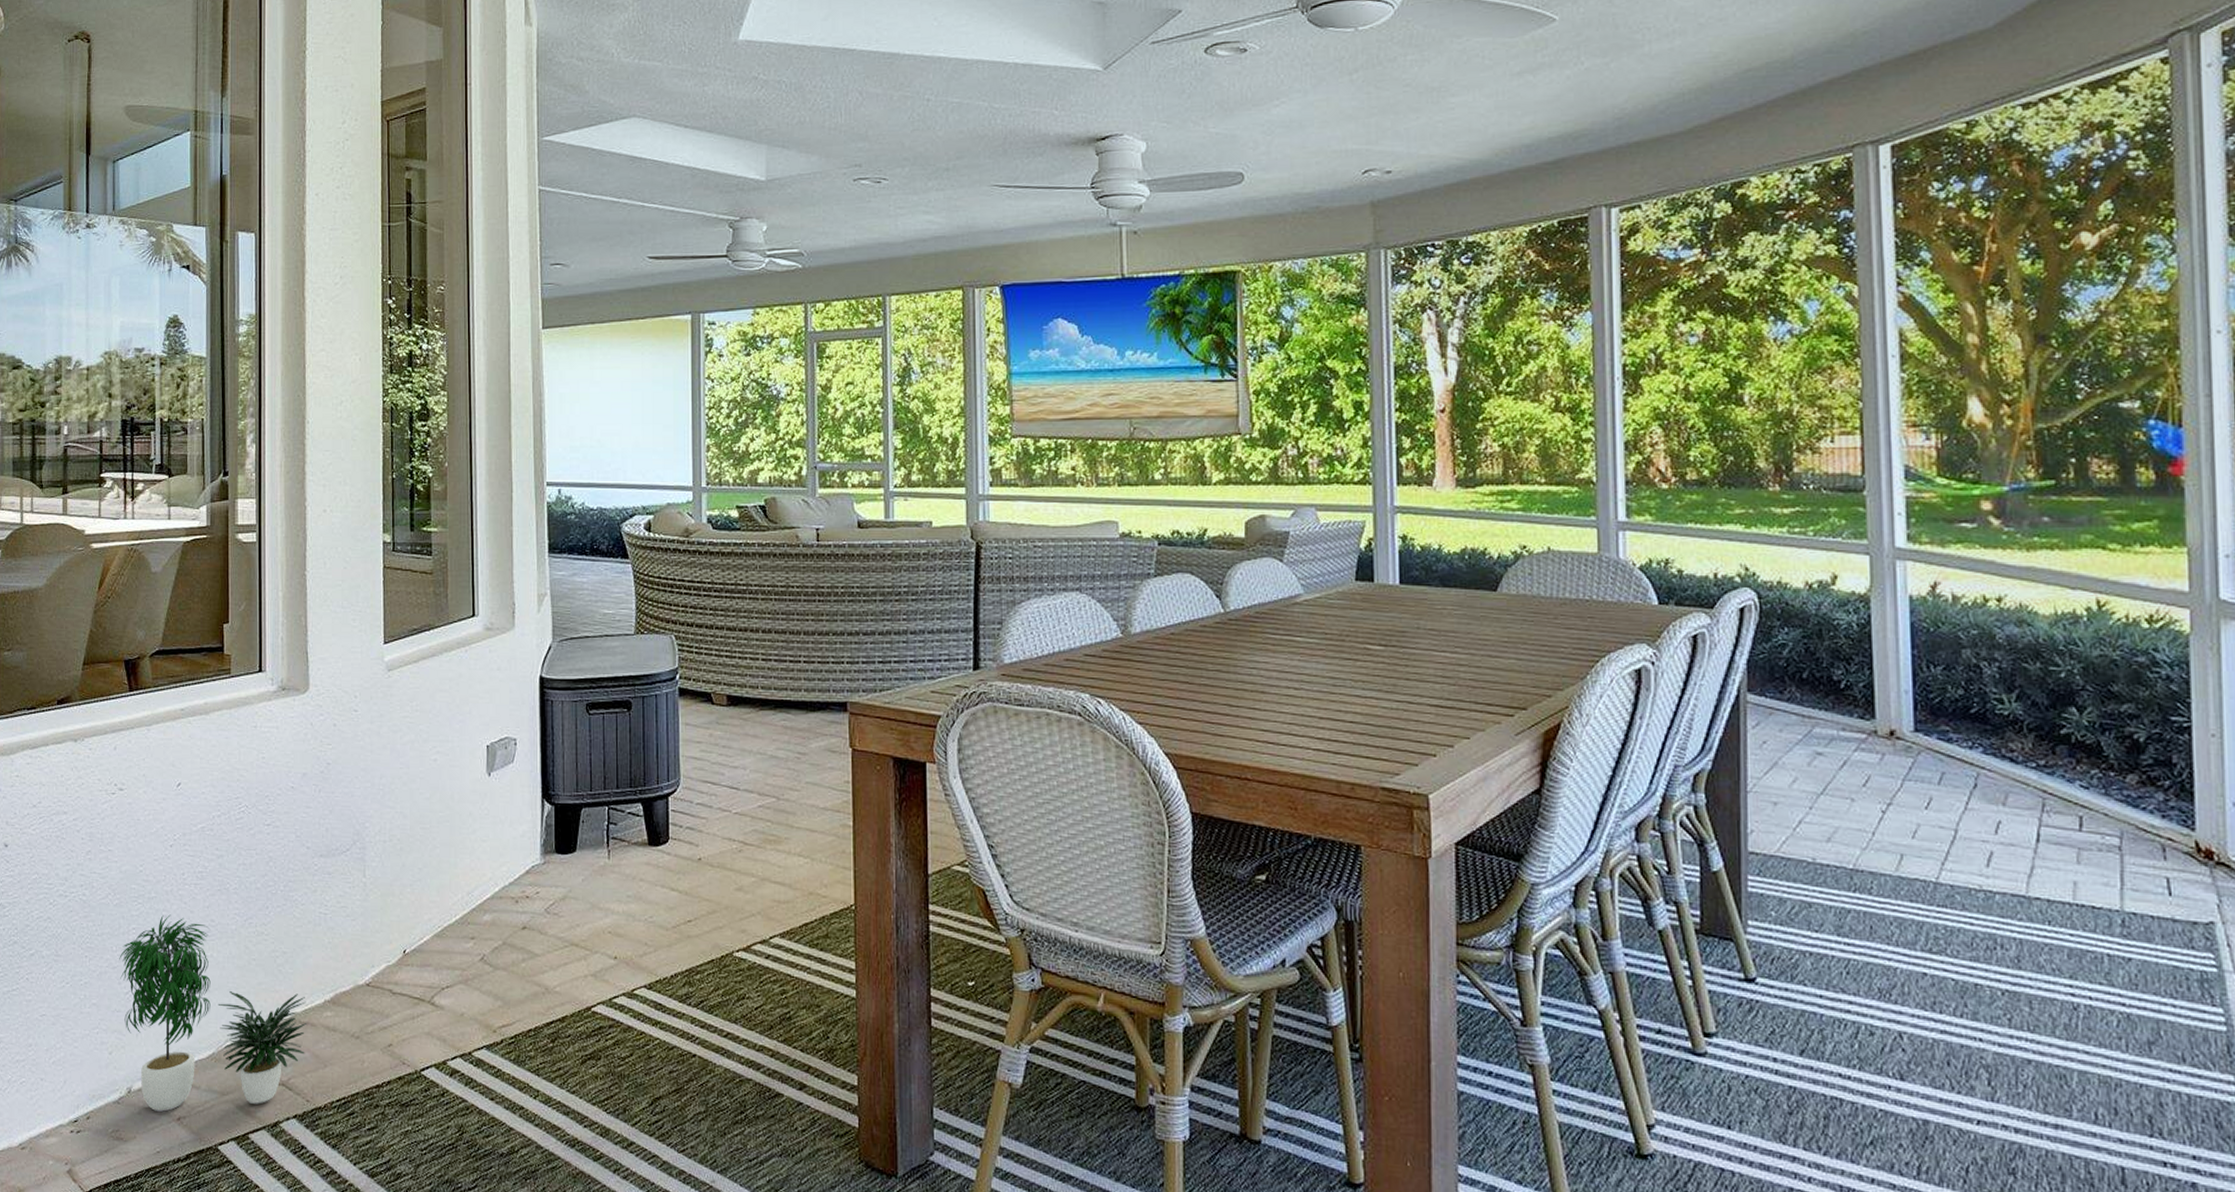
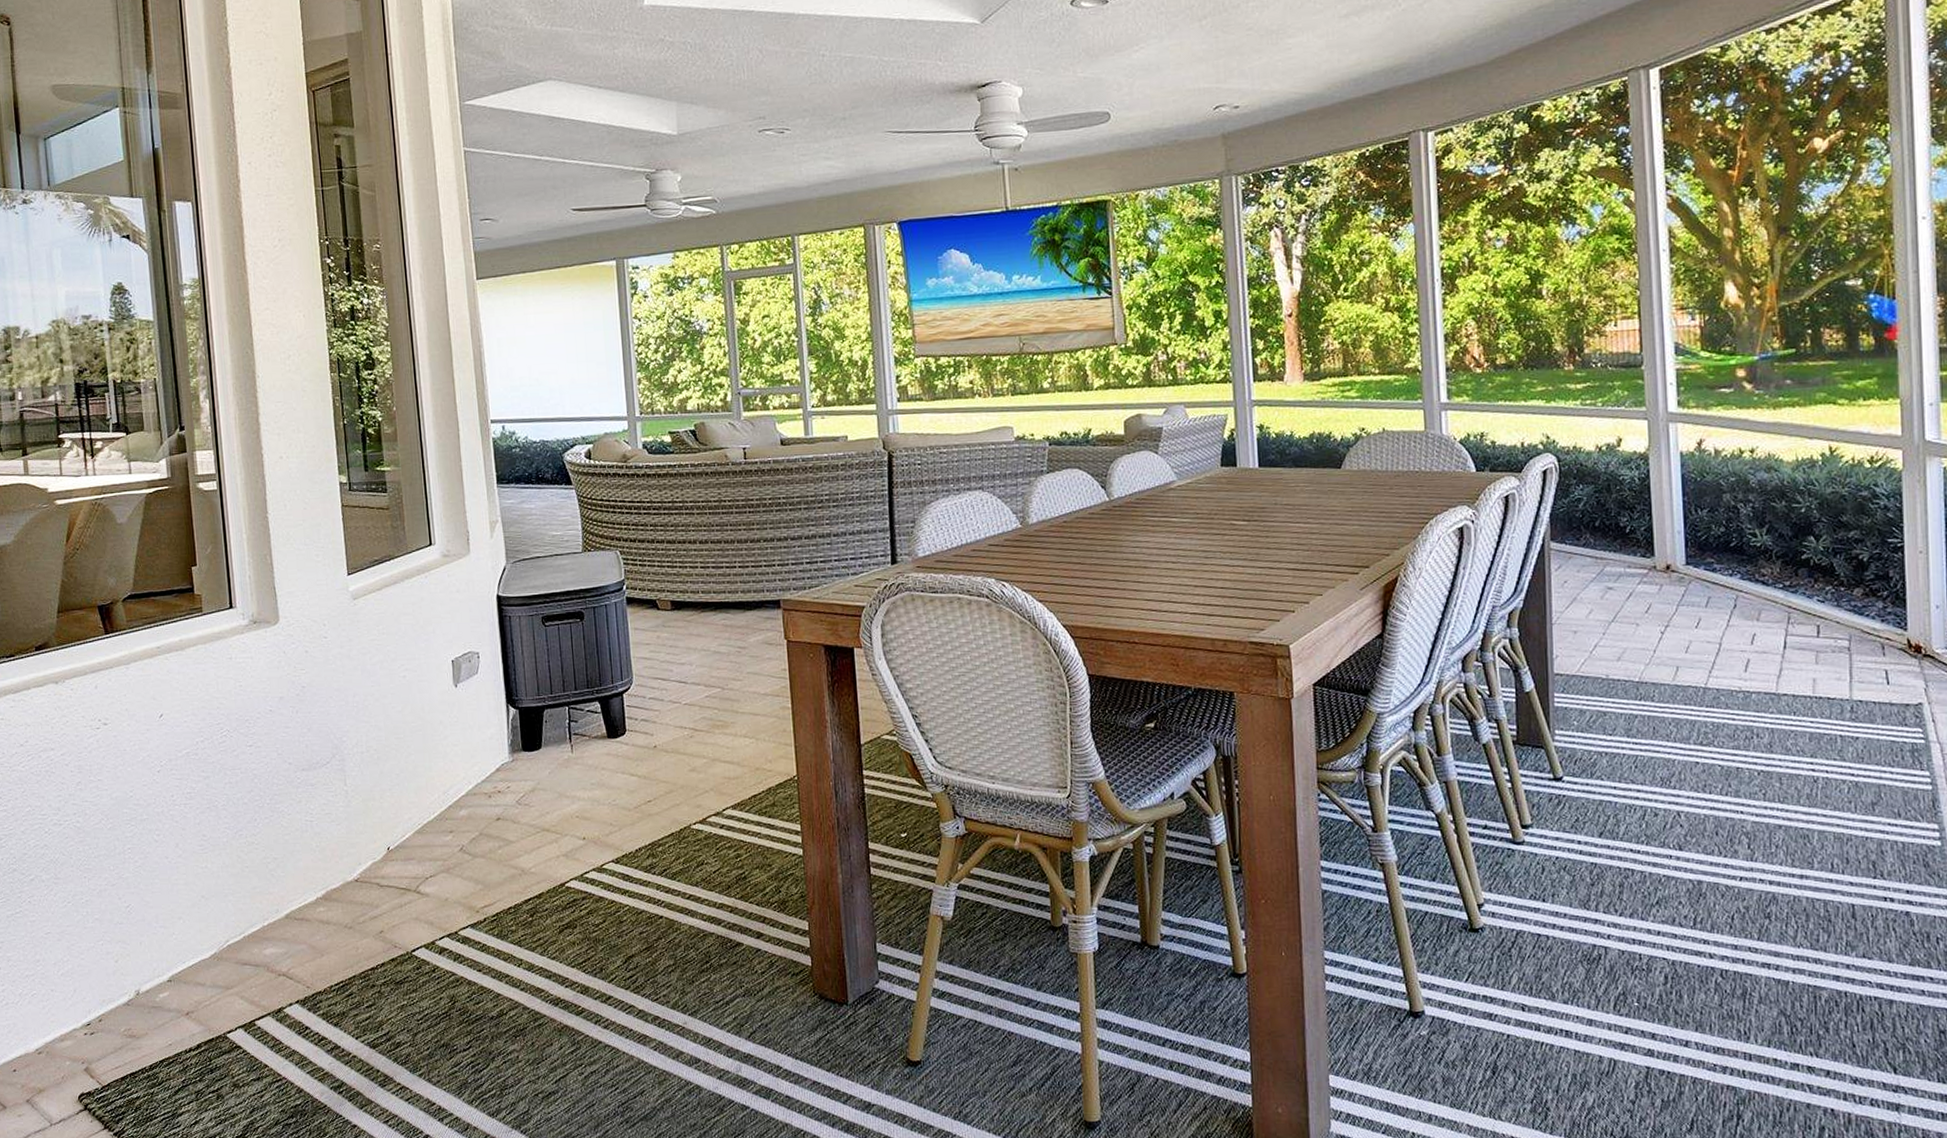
potted plant: present [119,914,308,1112] -> none [117,833,302,1009]

